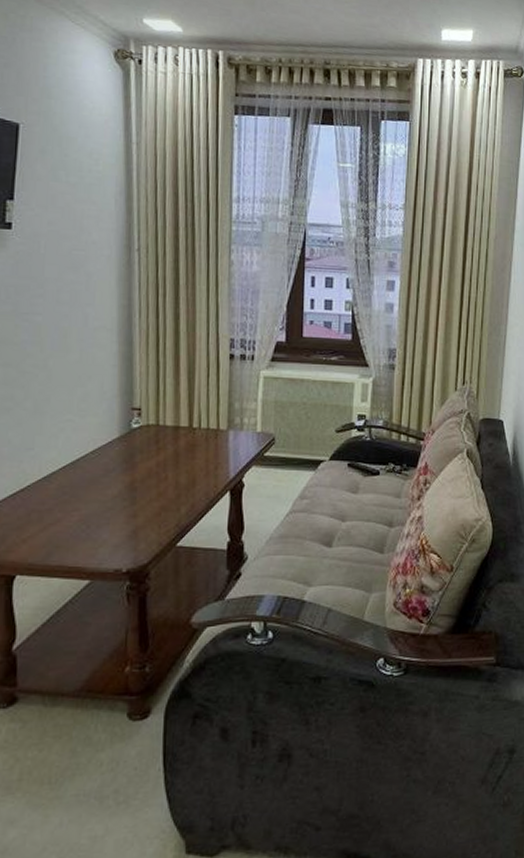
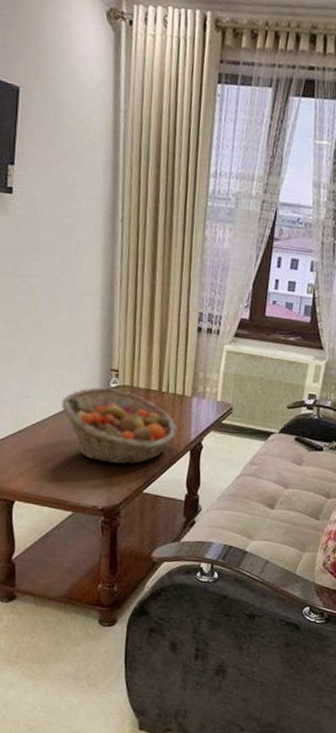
fruit basket: none [73,428,213,516] -> present [61,387,177,465]

